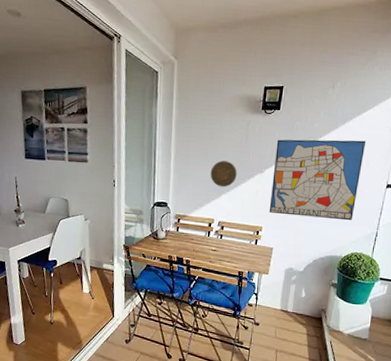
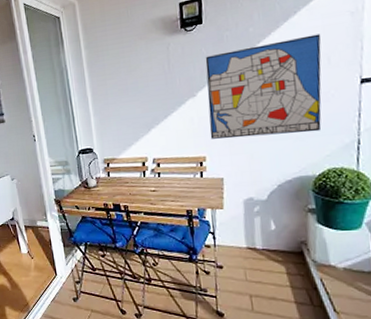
decorative plate: present [210,161,237,187] -> none [134,92,165,122]

